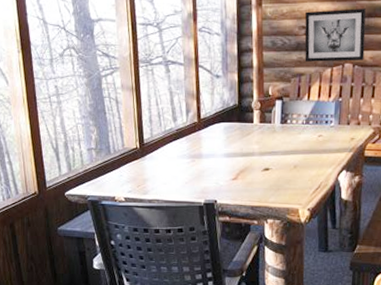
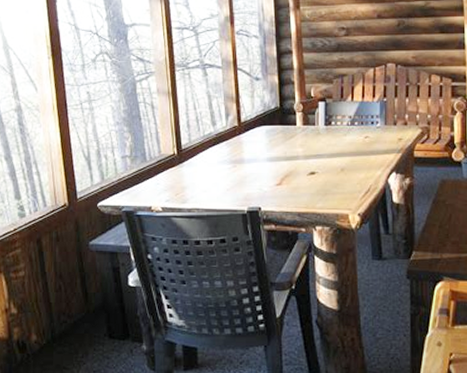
wall art: present [304,8,366,62] -> none [344,9,407,62]

